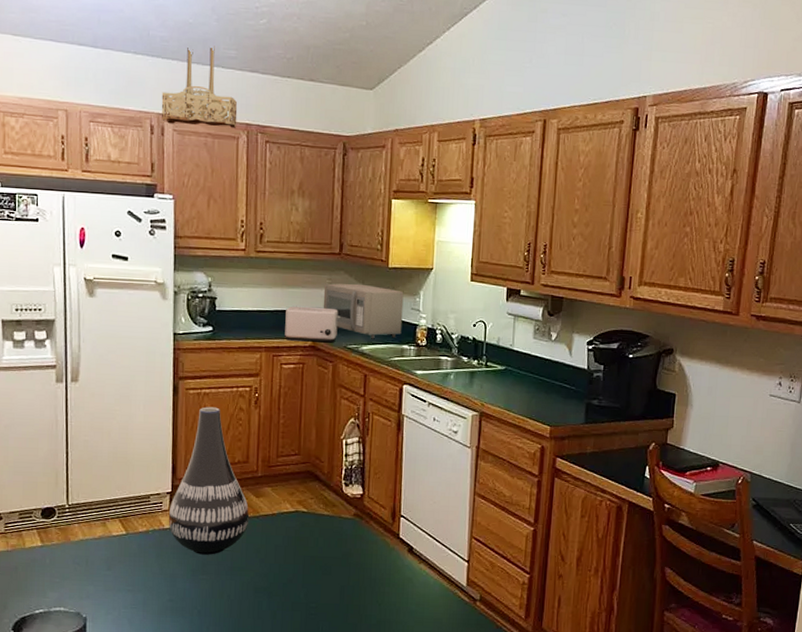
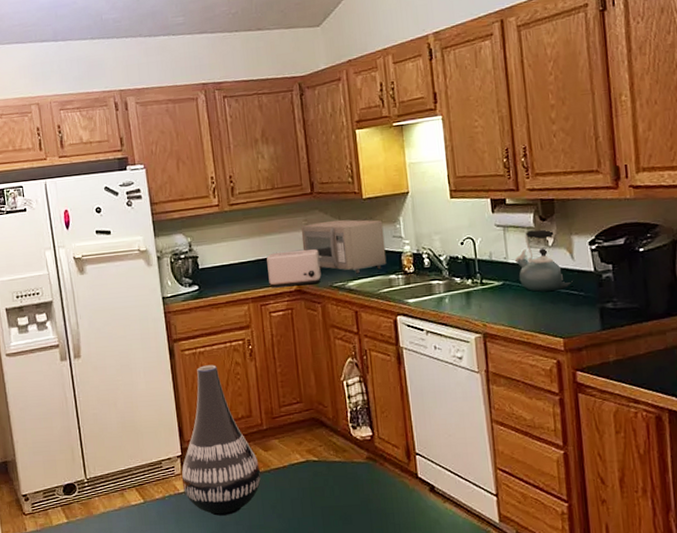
decorative basket: present [161,46,238,128] -> none [120,16,194,98]
kettle: none [519,323,567,383] -> present [514,229,573,293]

